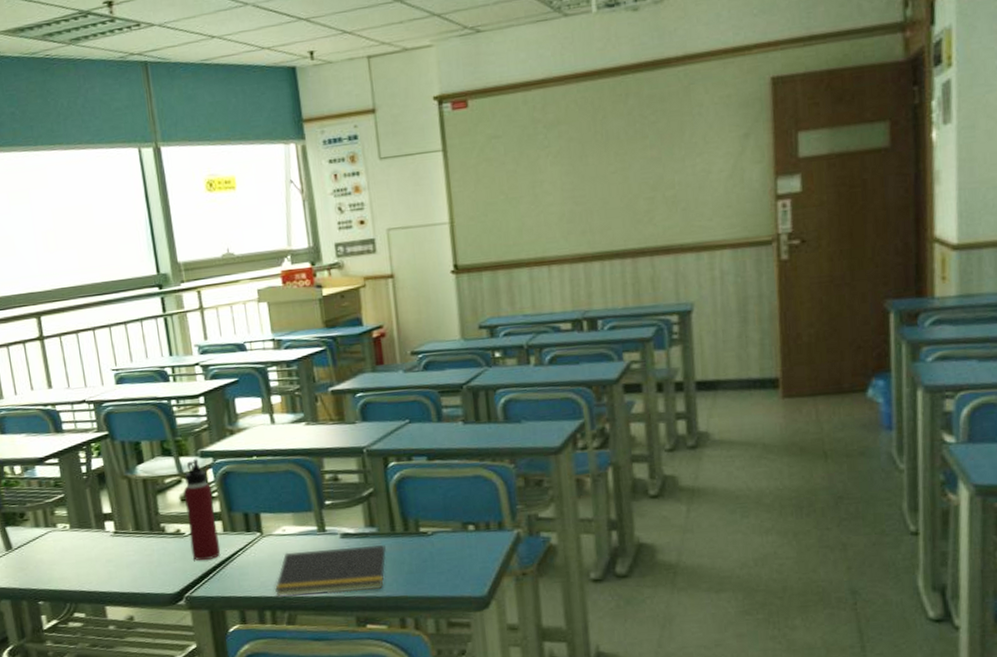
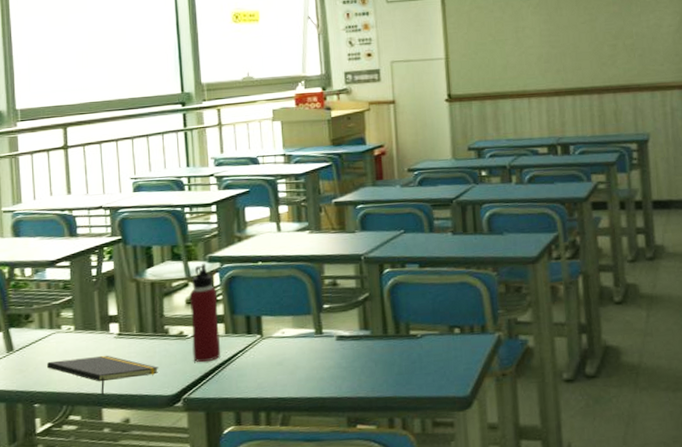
notepad: none [47,553,159,593] -> present [47,355,159,395]
notepad: present [274,545,387,597] -> none [270,347,378,398]

